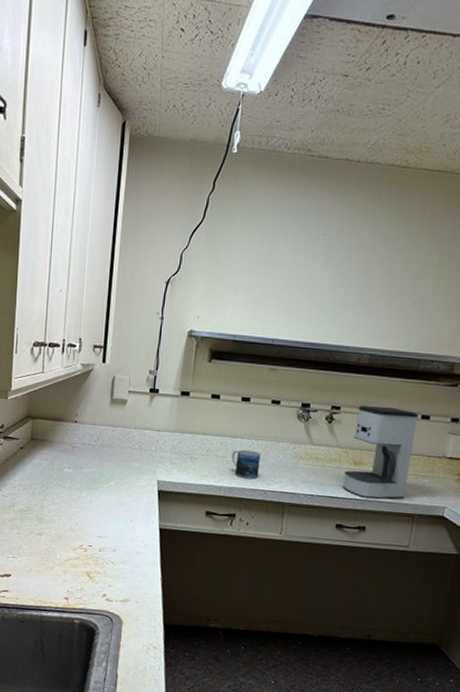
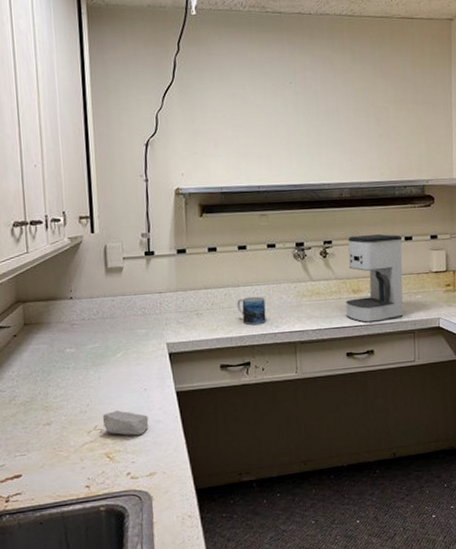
soap bar: none [88,534,130,562] -> present [102,410,149,436]

